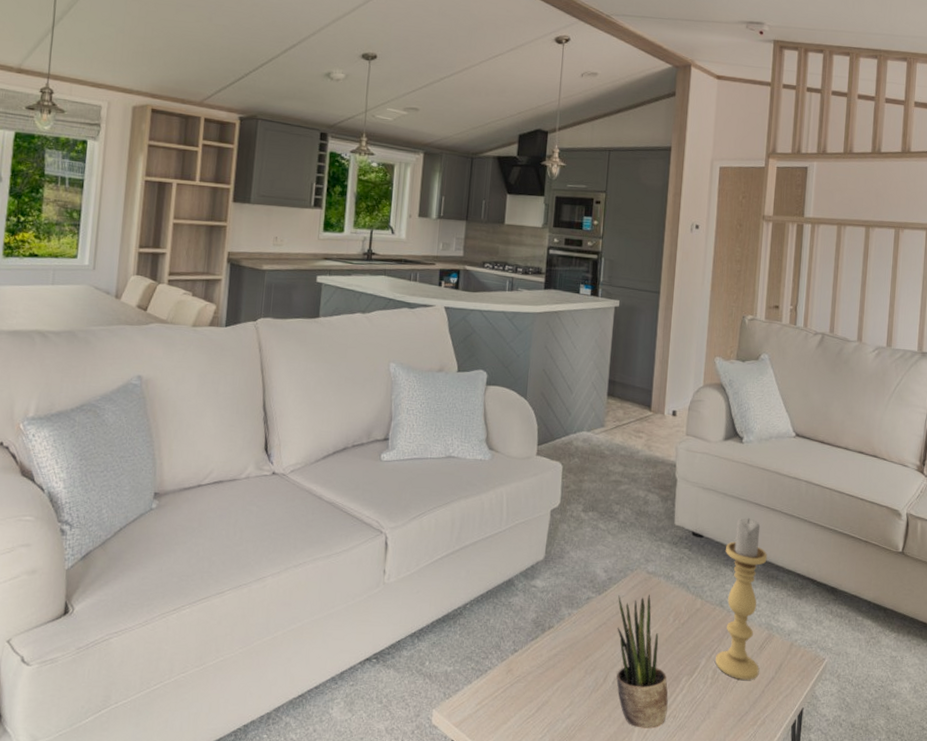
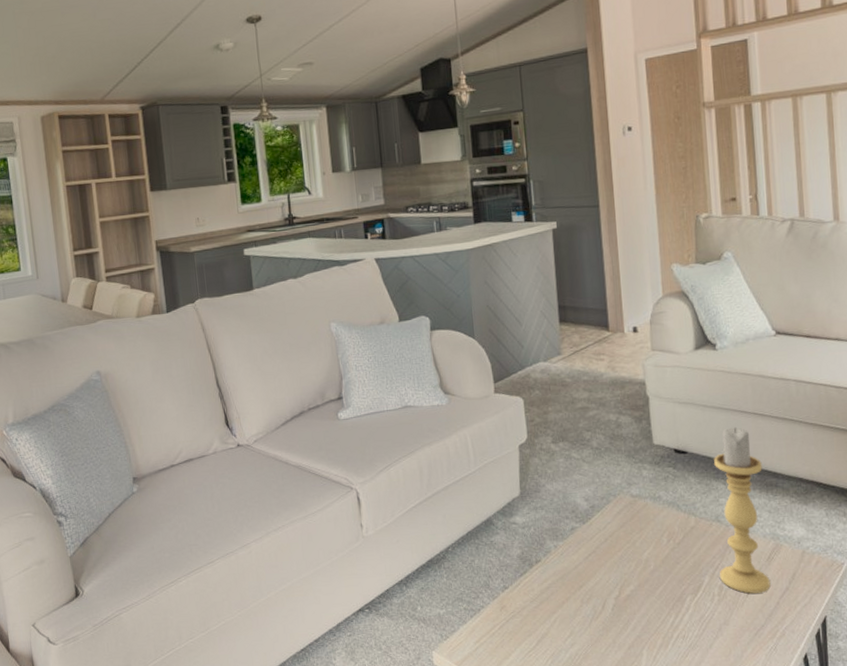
potted plant: present [616,594,668,729] -> none [604,518,675,651]

